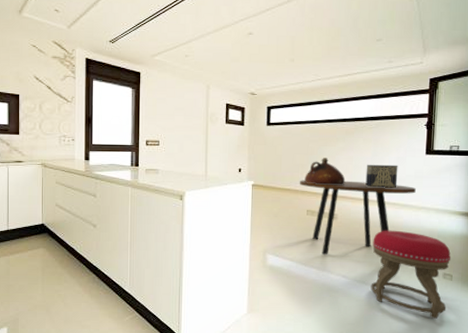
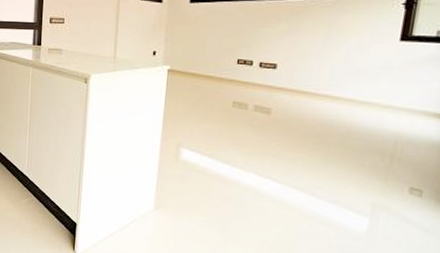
dining table: present [299,180,416,255] -> none [225,66,382,154]
ceramic jug: present [304,158,346,186] -> none [232,41,286,75]
decorative box: present [365,164,398,188] -> none [311,51,359,81]
stool: present [370,230,451,319] -> none [307,130,424,240]

